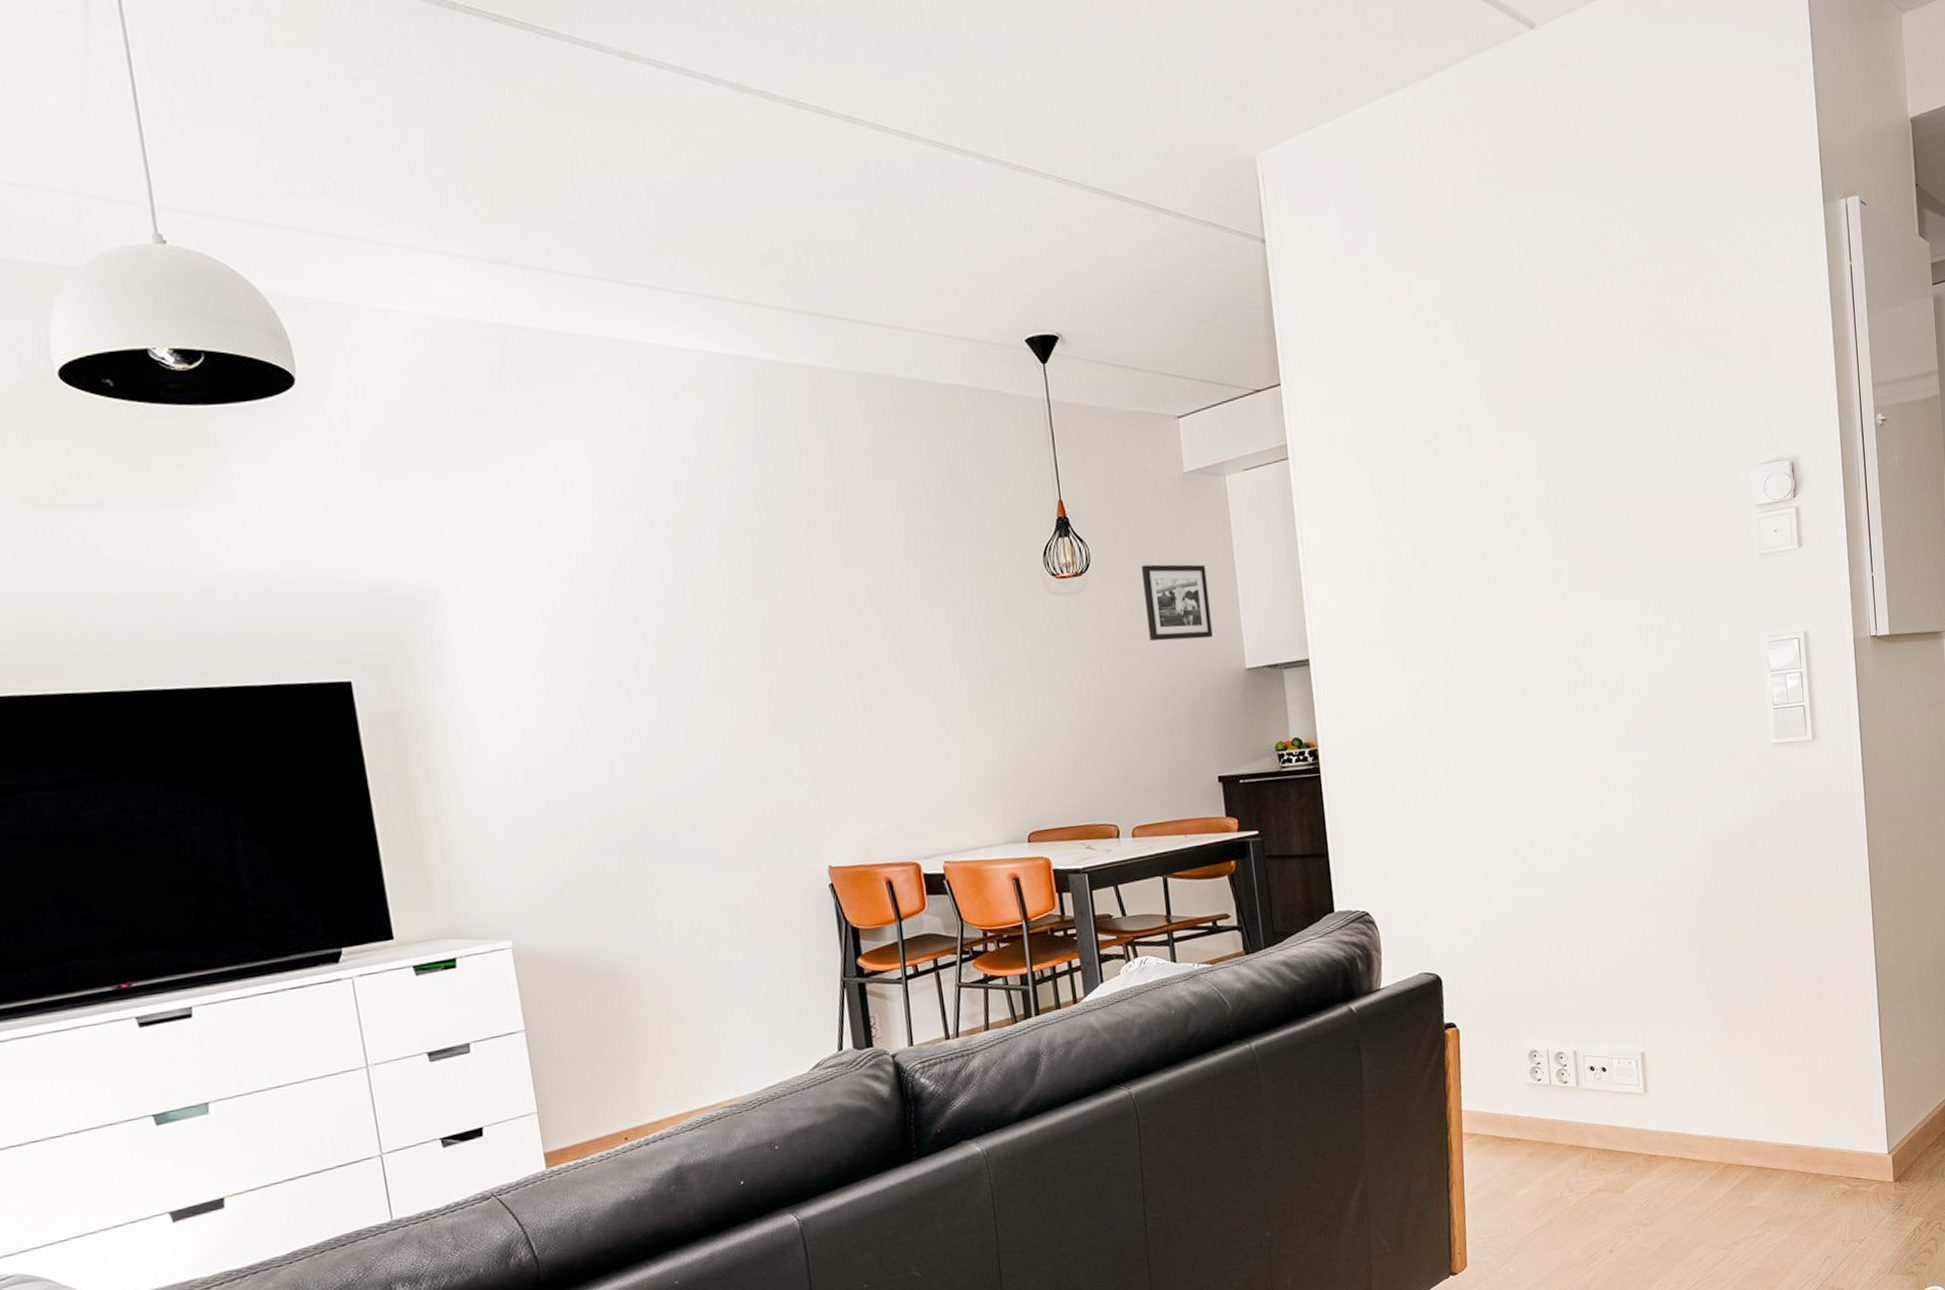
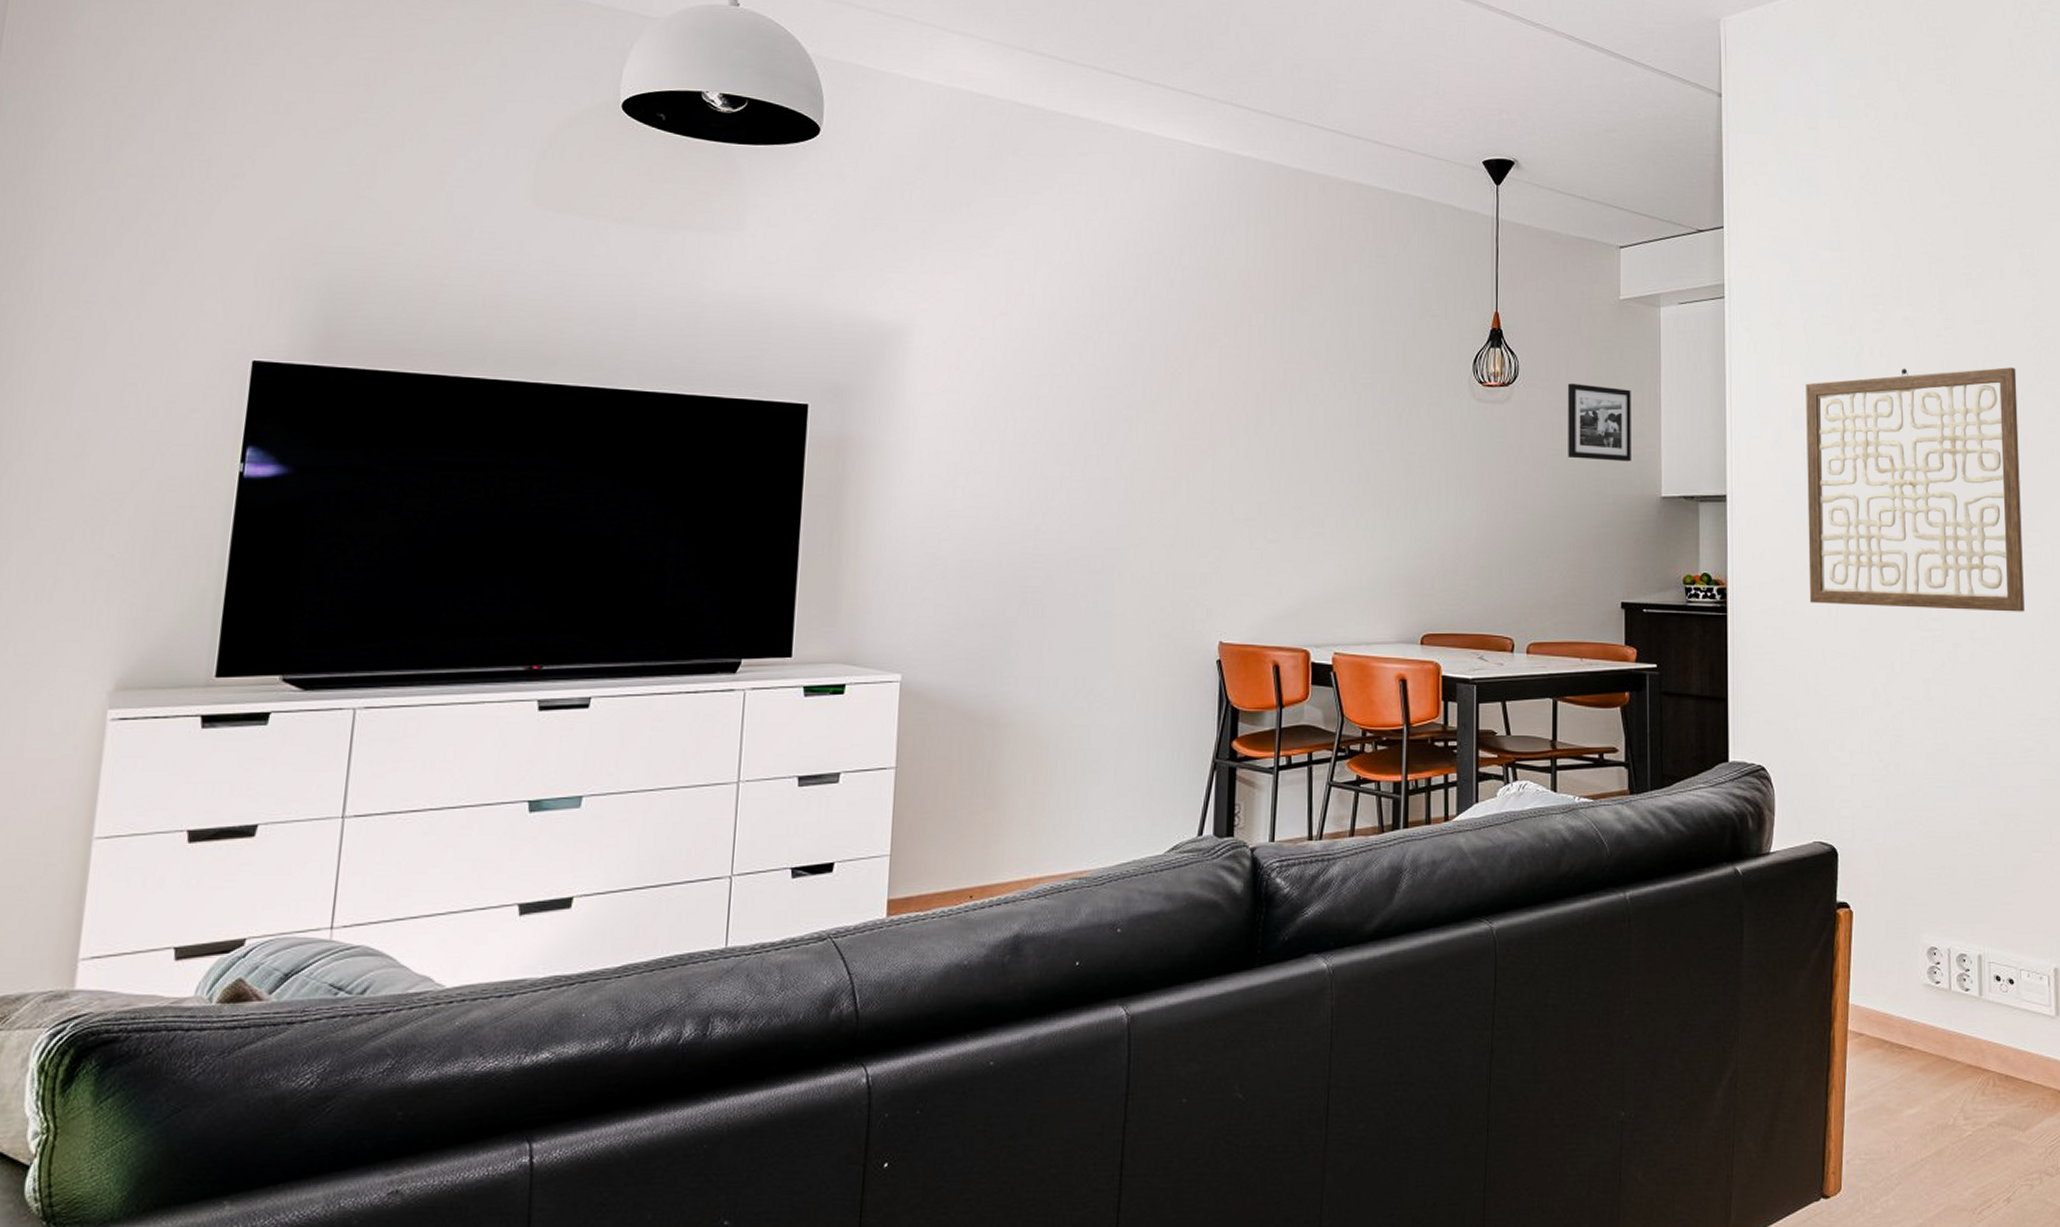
wall art: none [1376,498,1599,754] -> present [1806,367,2025,612]

